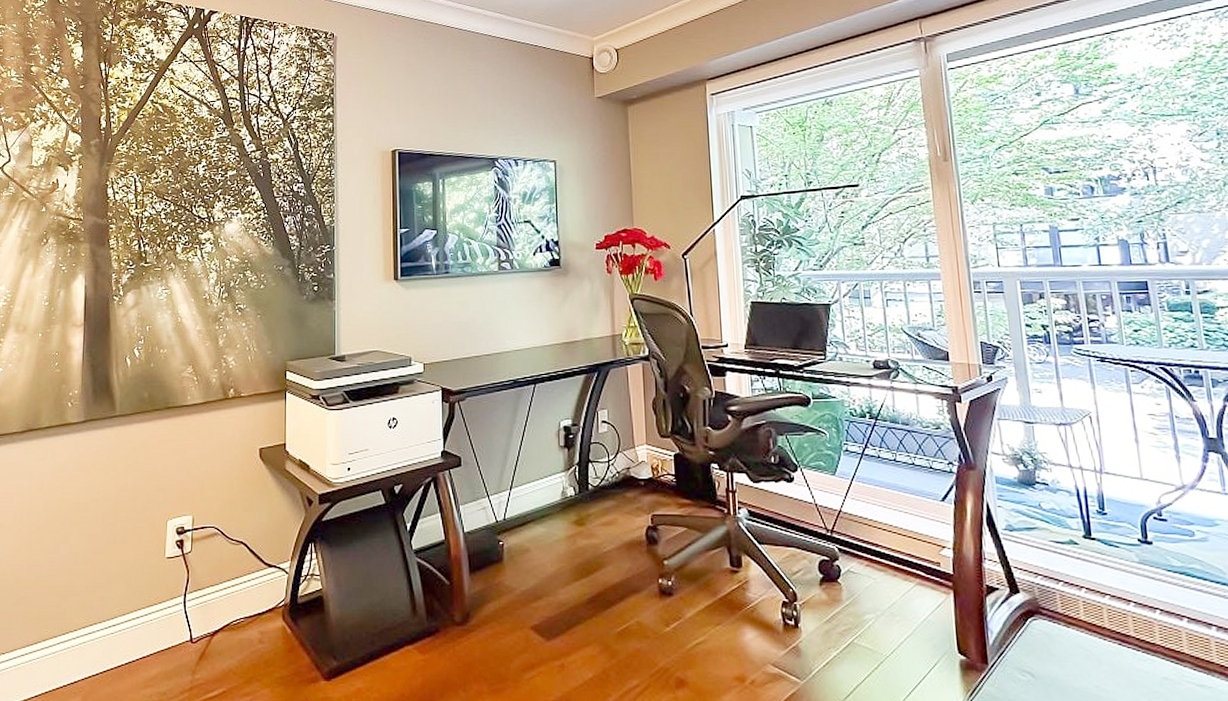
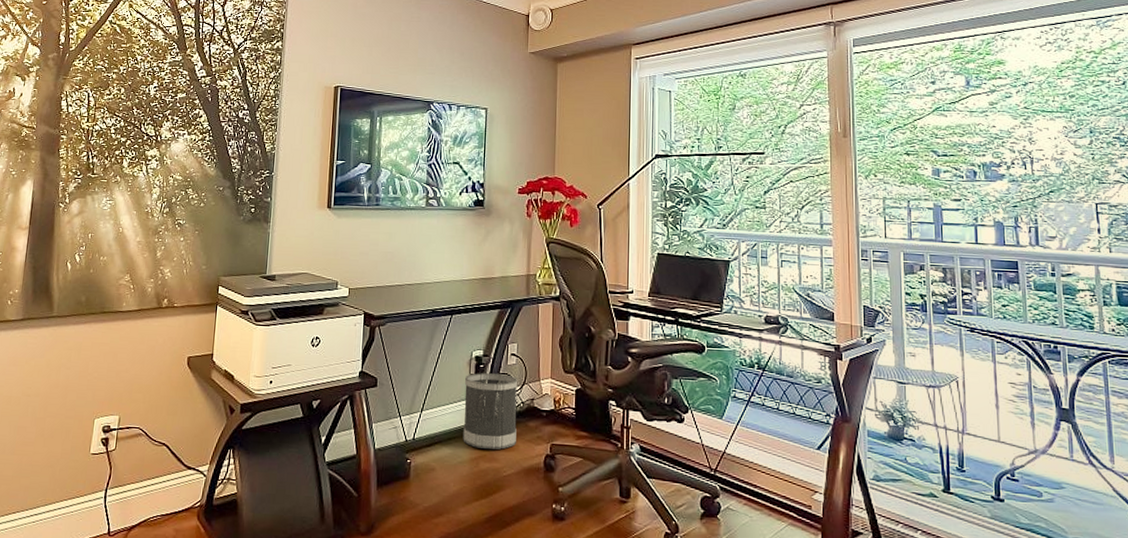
wastebasket: none [553,443,614,524] -> present [463,373,518,449]

